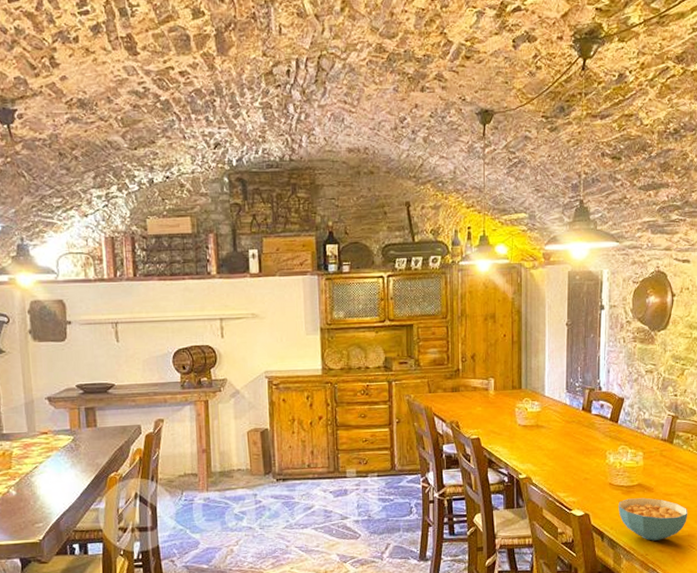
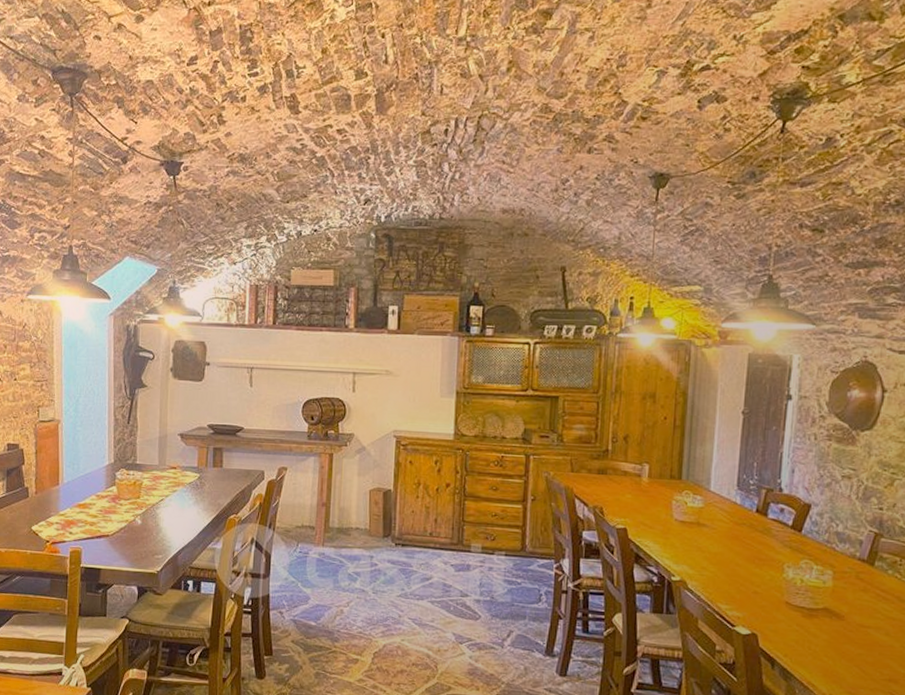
cereal bowl: present [618,497,688,541] -> none [795,623,891,680]

